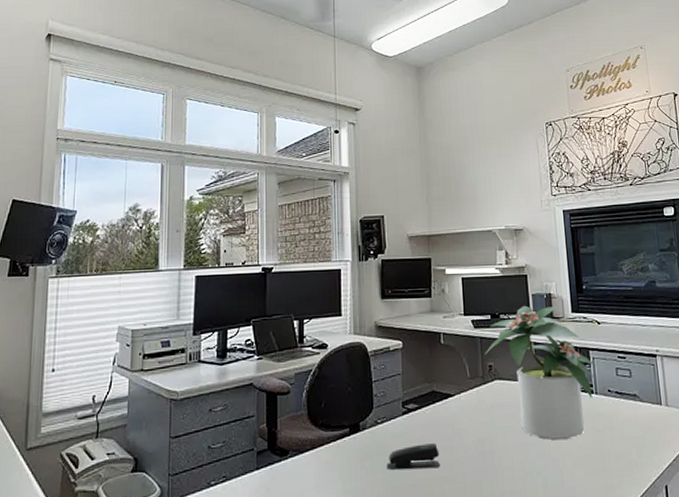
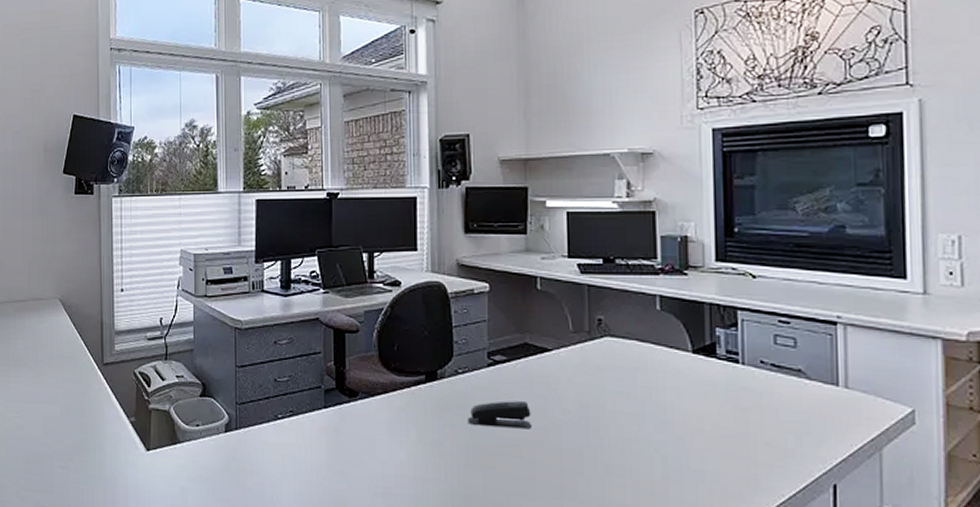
potted plant: present [485,305,596,441] -> none [593,249,746,415]

